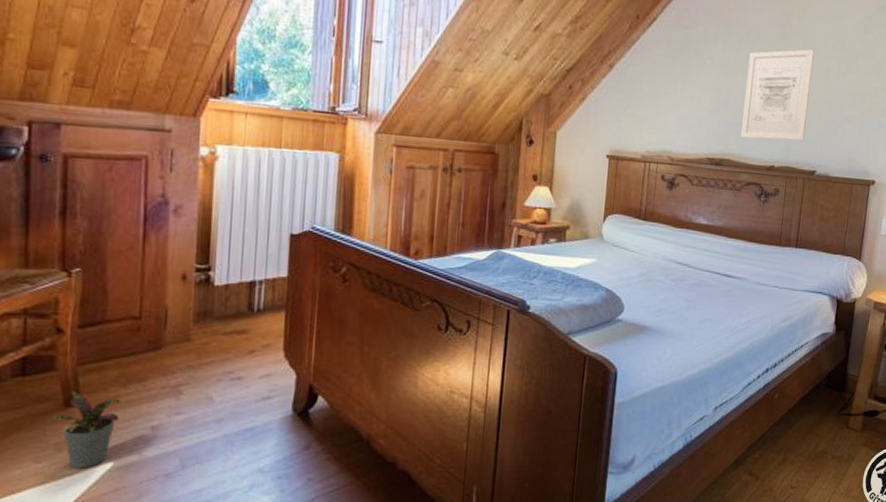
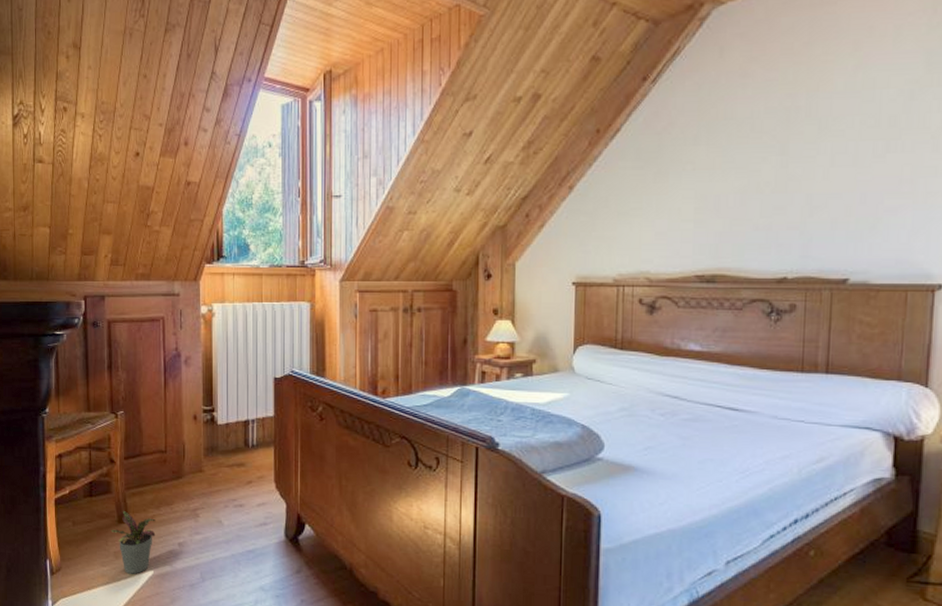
wall art: present [740,49,815,141] -> none [737,133,835,248]

